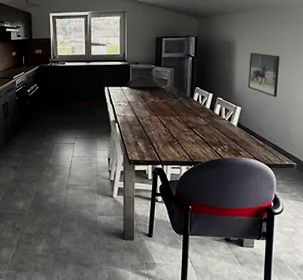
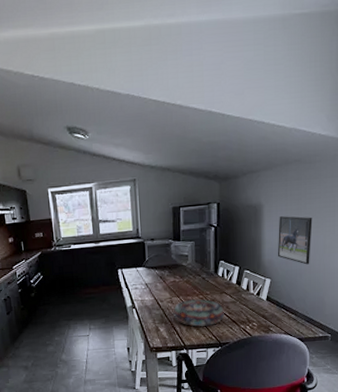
decorative bowl: none [151,119,198,145] -> present [173,299,224,327]

